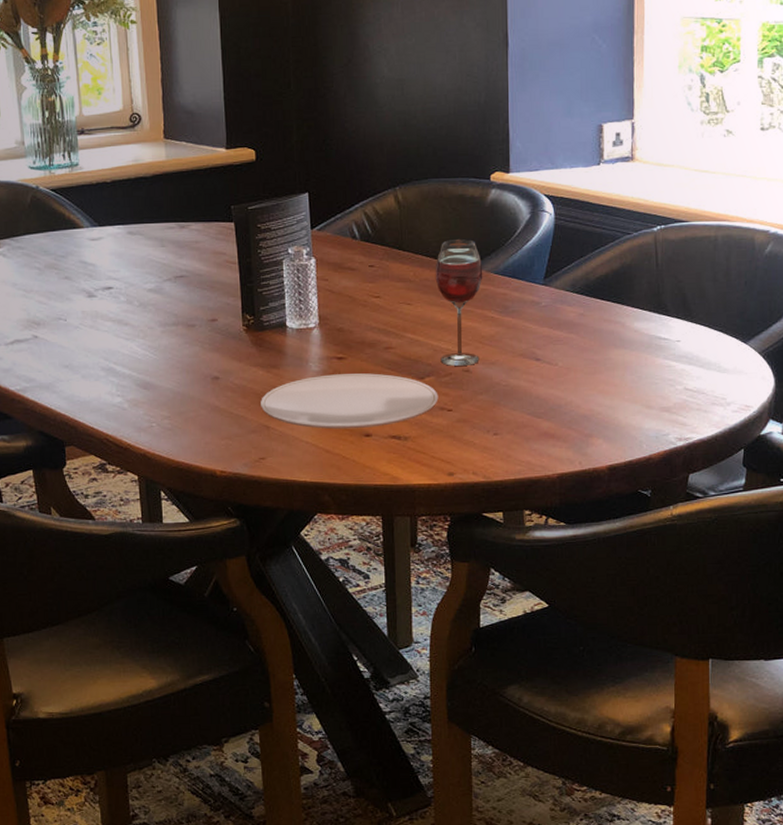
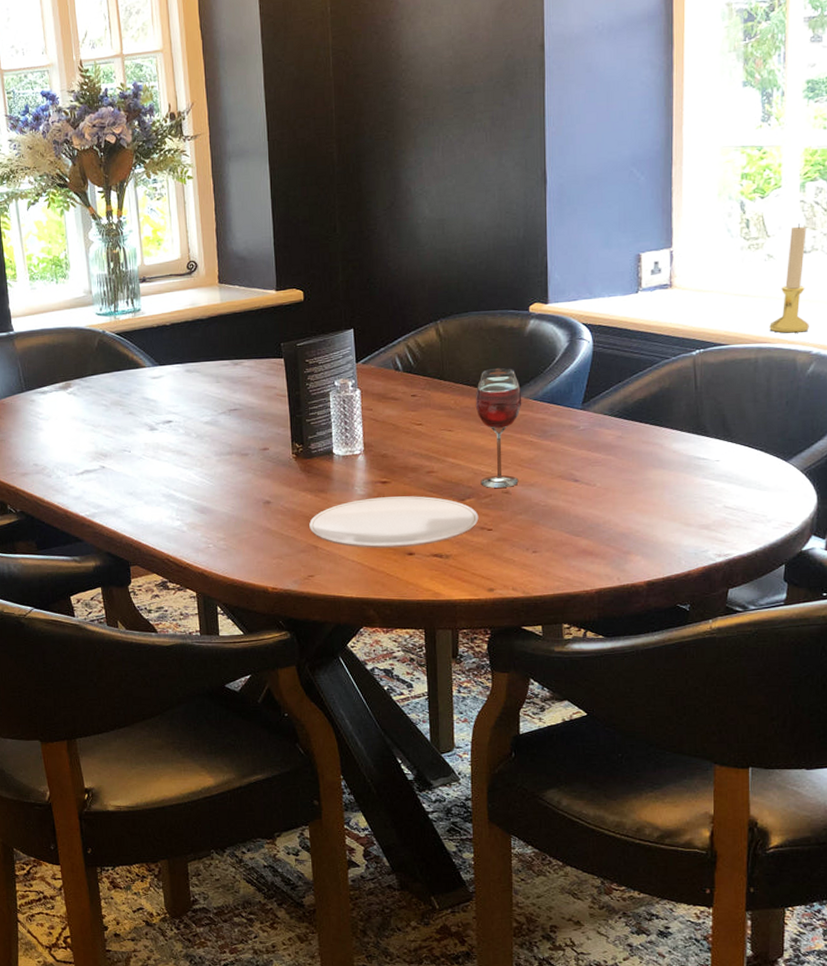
candle holder: none [728,100,767,212] -> present [769,224,809,334]

